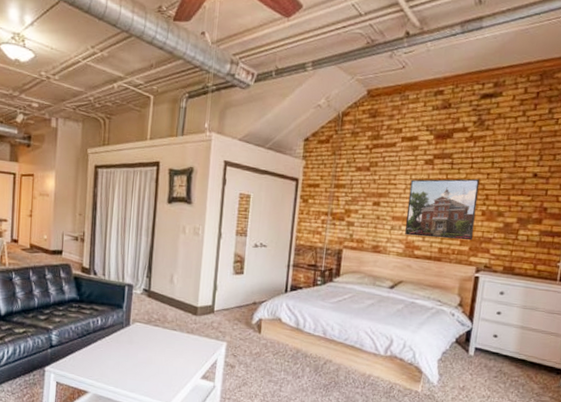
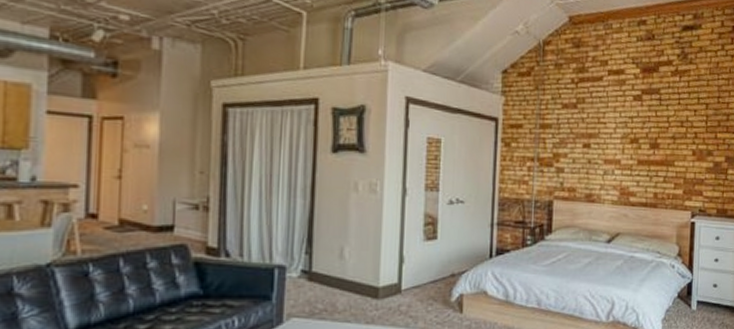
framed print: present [405,178,480,241] -> none [618,115,688,183]

